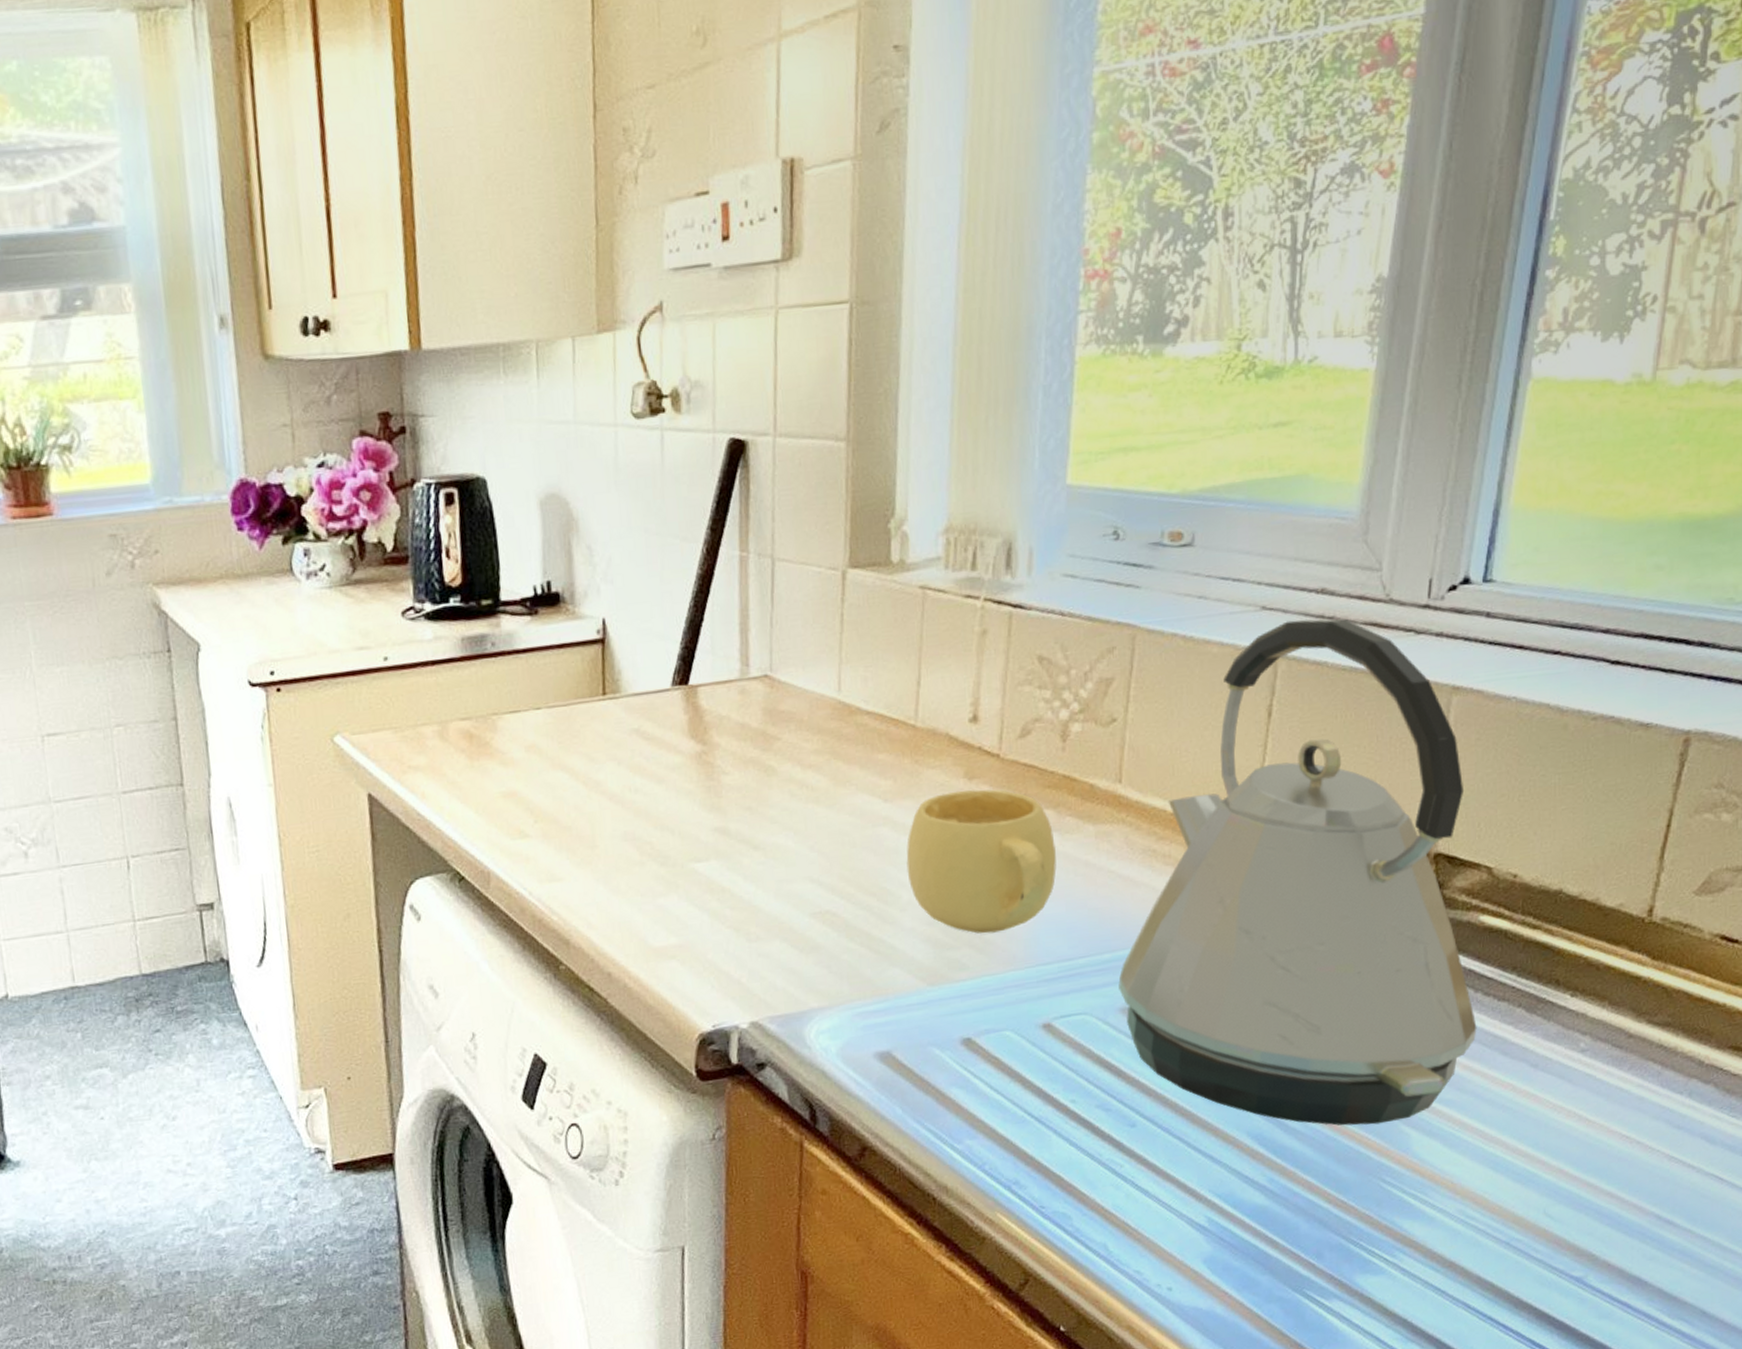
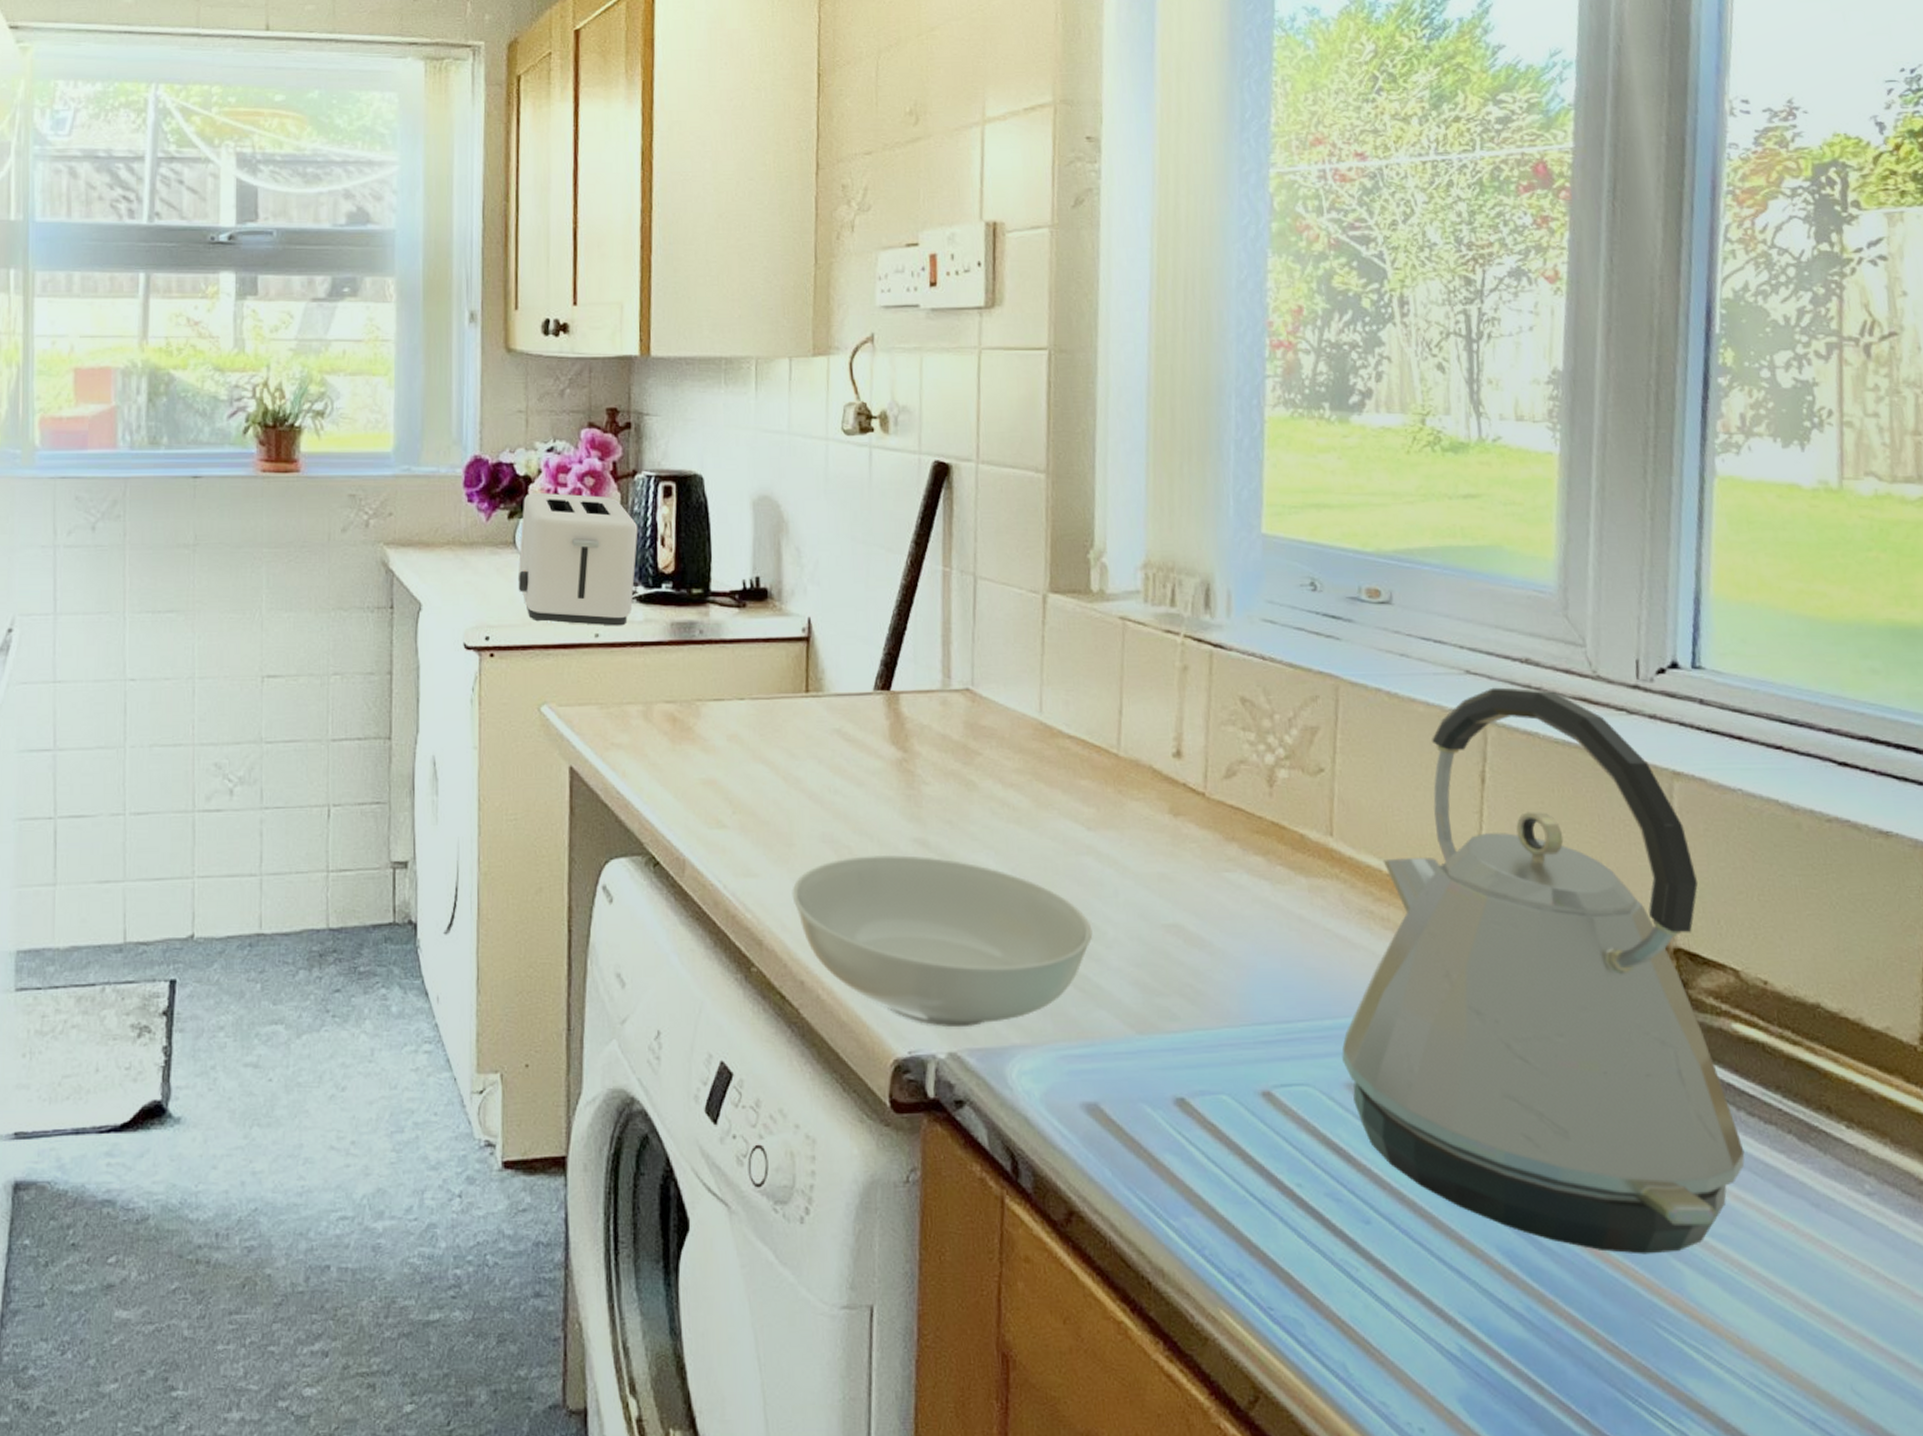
toaster: none [296,510,422,650] -> present [517,492,638,626]
bowl: none [596,843,888,1000] -> present [792,854,1093,1027]
mug: present [906,789,1057,934] -> none [1111,826,1269,983]

